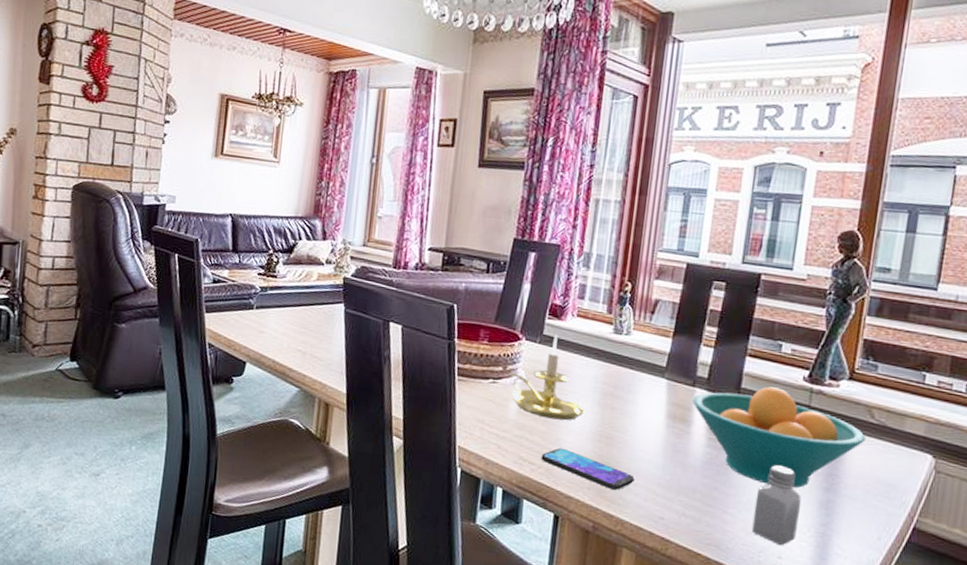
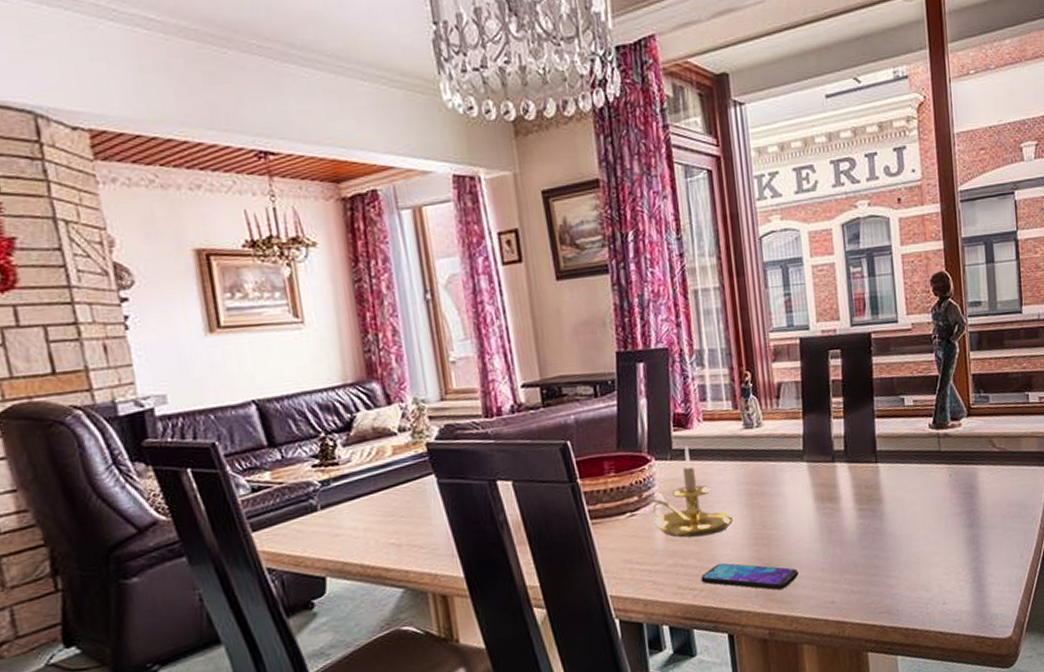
fruit bowl: present [692,386,866,488] -> none [835,441,993,538]
saltshaker: present [751,465,801,546] -> none [912,516,954,592]

